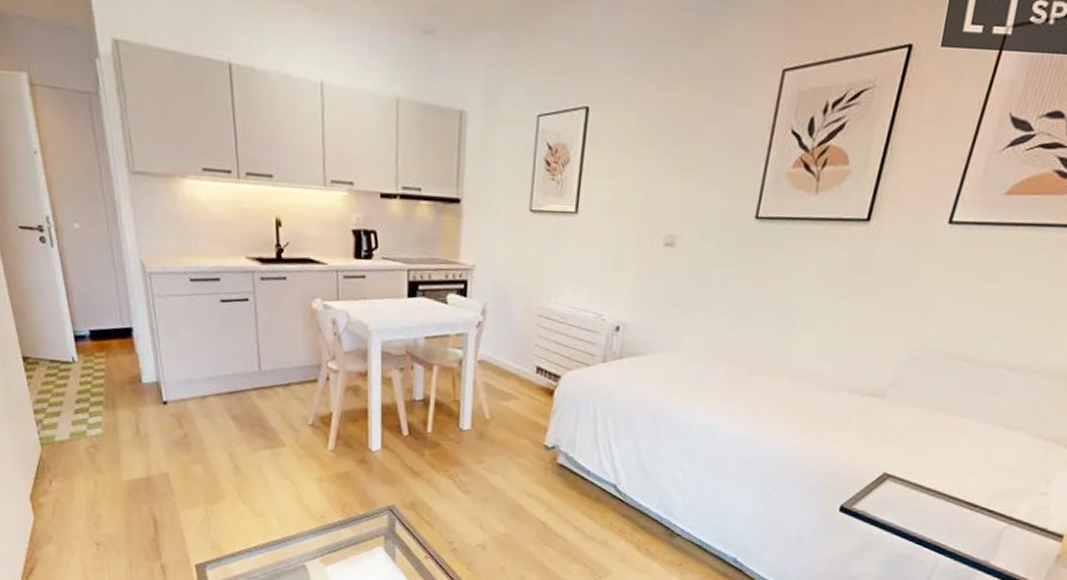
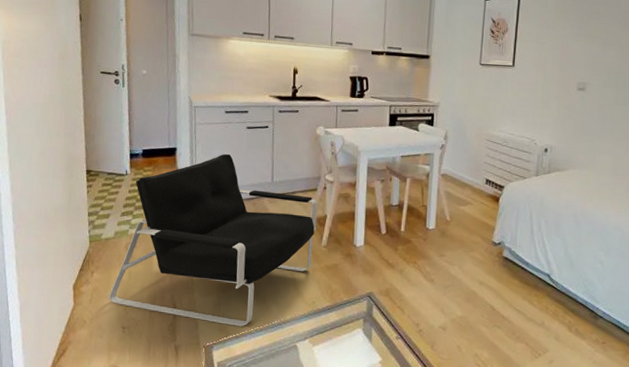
armchair: none [74,335,321,543] -> present [108,153,318,326]

